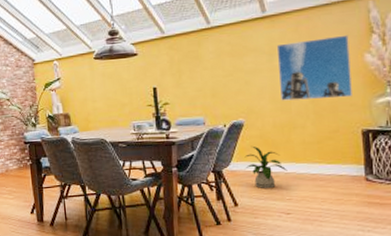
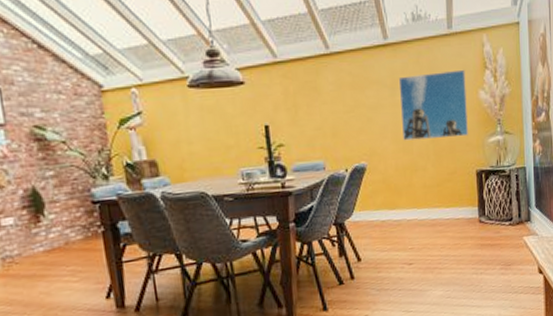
house plant: present [244,145,287,189] -> none [367,192,410,240]

